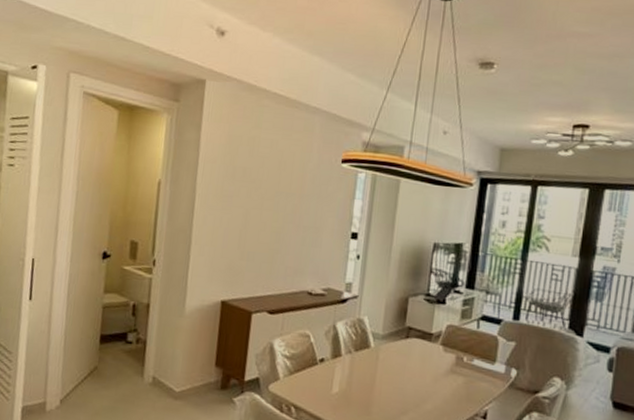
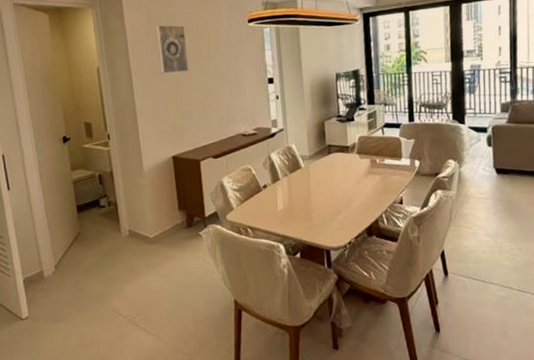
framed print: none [229,145,267,206] -> present [156,24,189,74]

